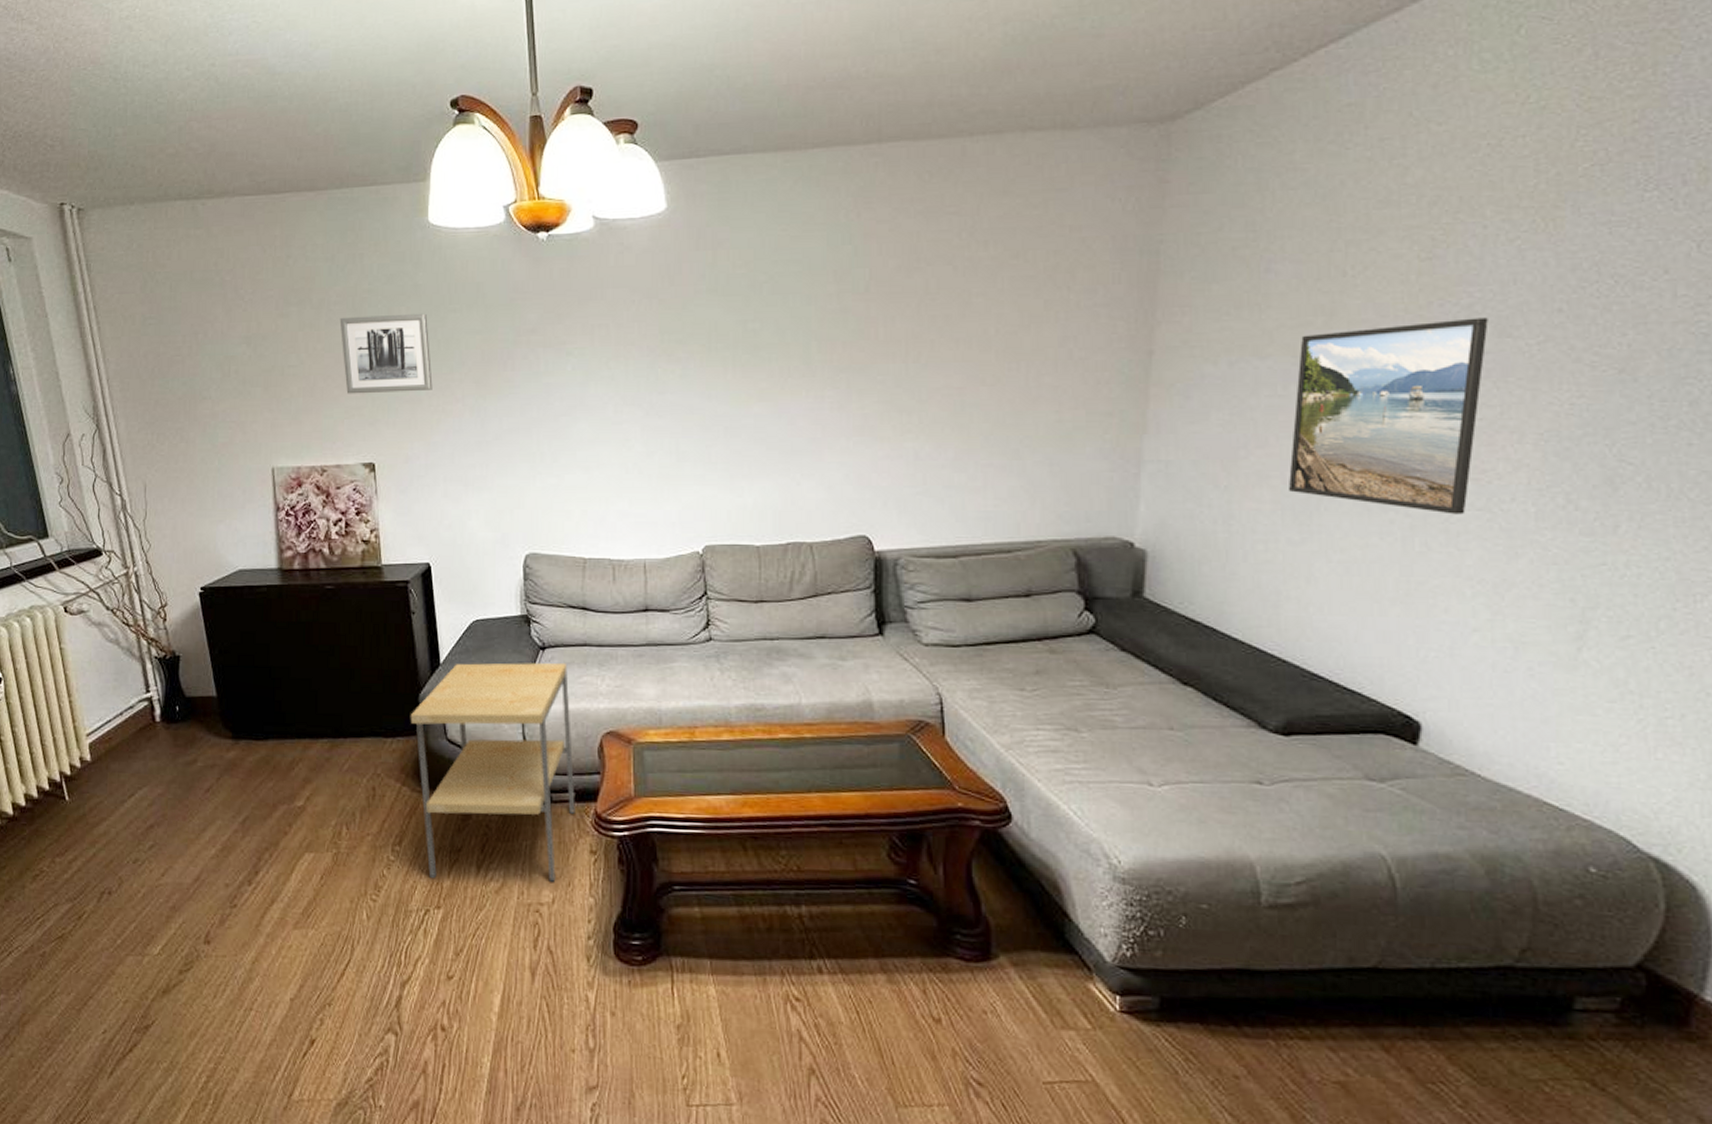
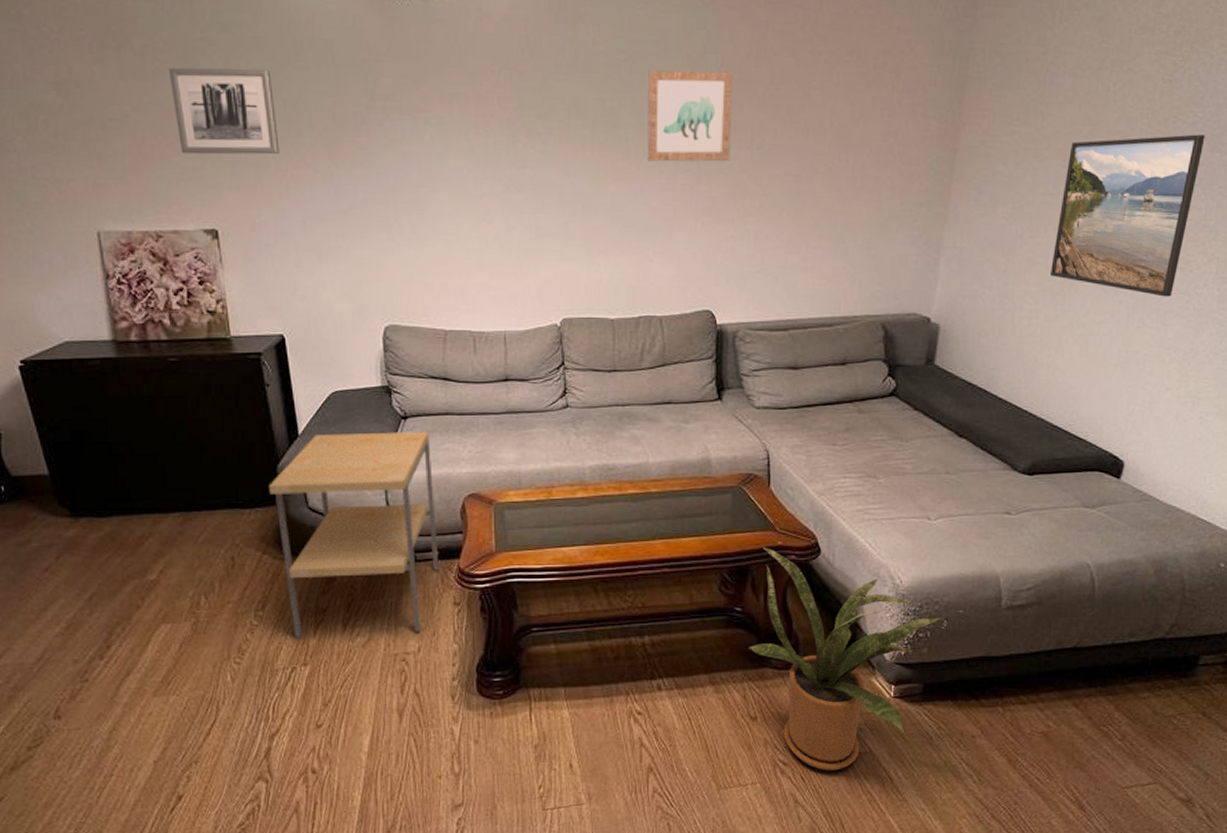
wall art: none [792,284,883,381] -> present [647,70,733,162]
house plant: none [927,808,1181,1101] -> present [748,547,944,771]

